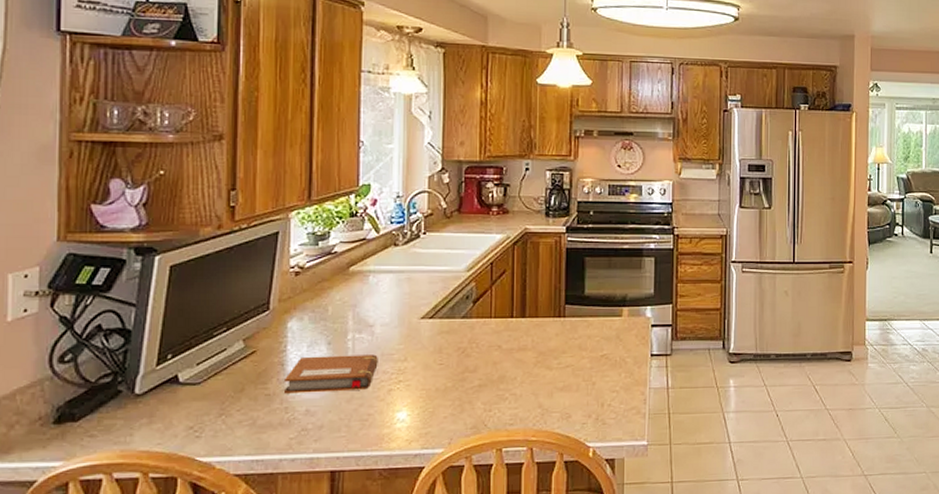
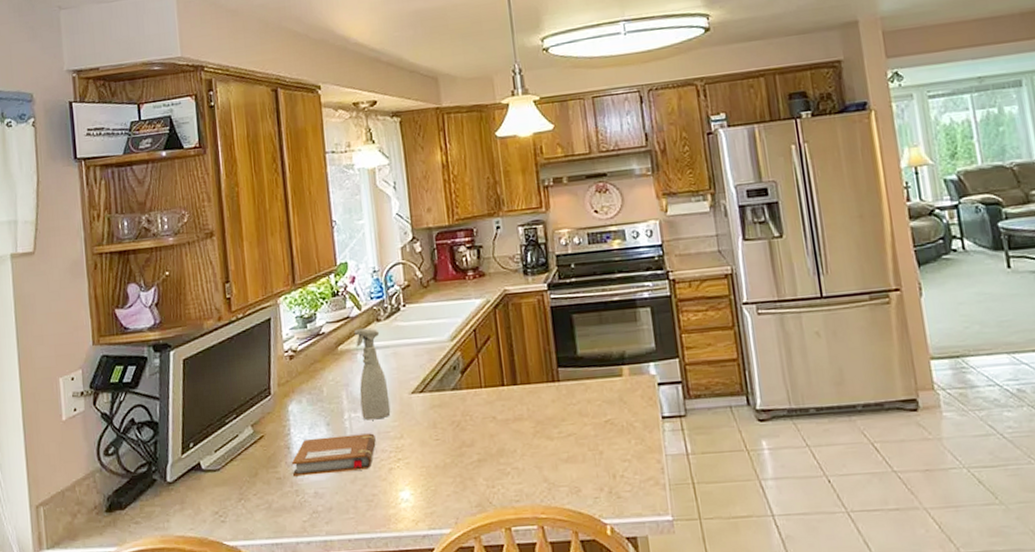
spray bottle: none [367,251,398,342] -> present [354,328,391,421]

